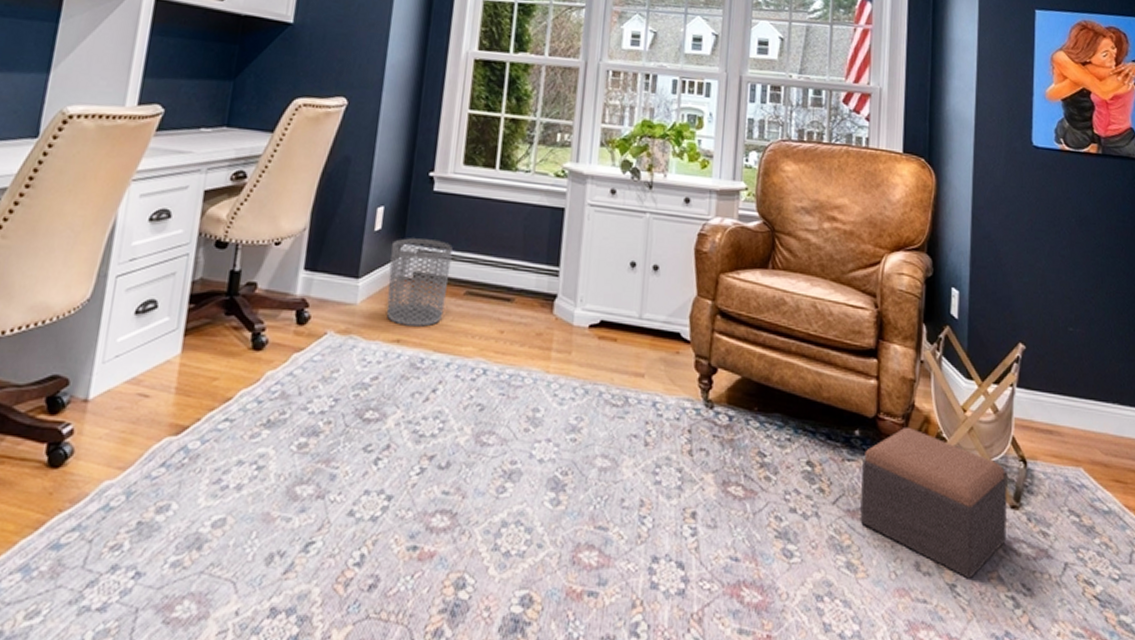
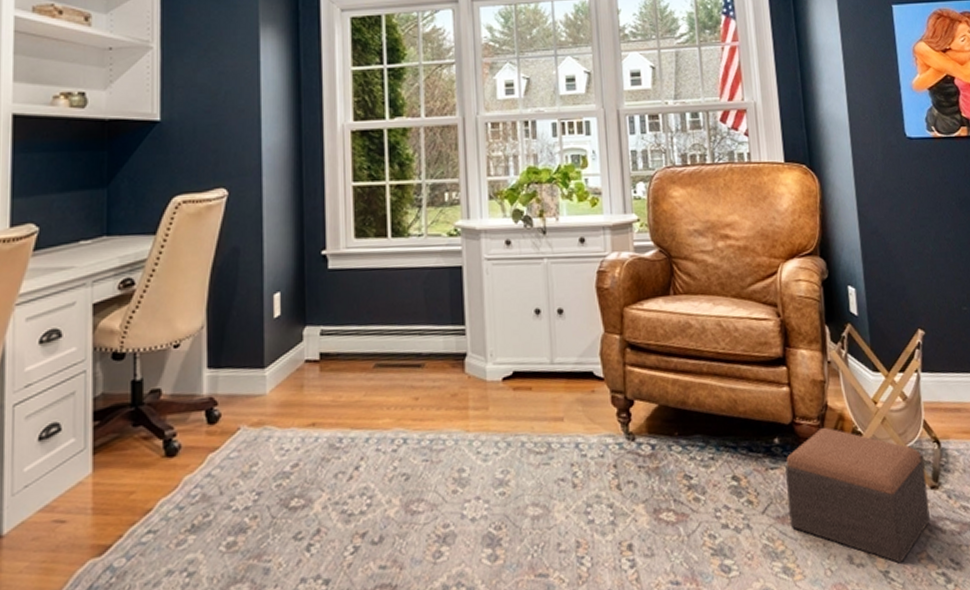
waste bin: present [386,238,453,327] -> none [294,317,356,409]

